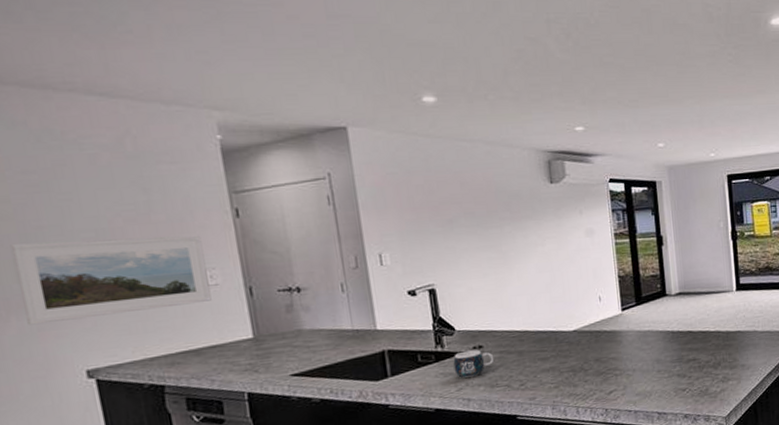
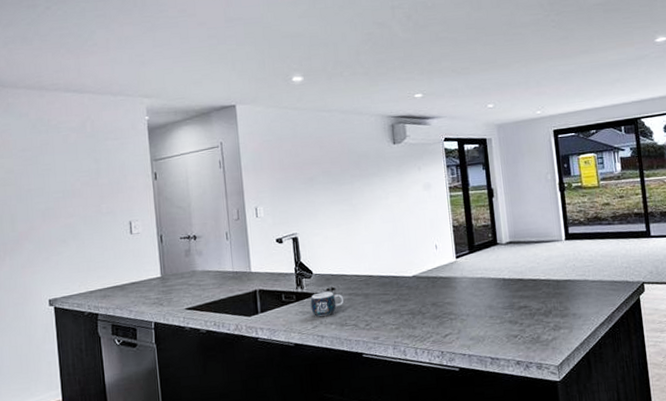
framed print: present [10,235,212,325] -> none [11,194,134,264]

